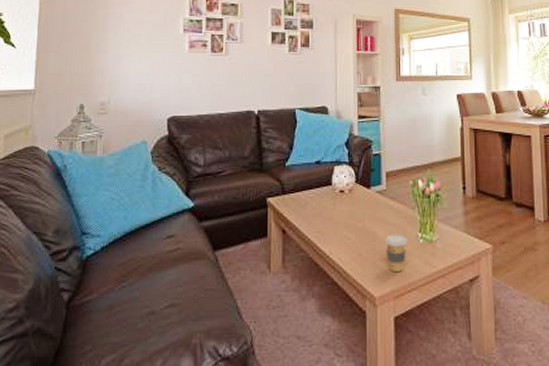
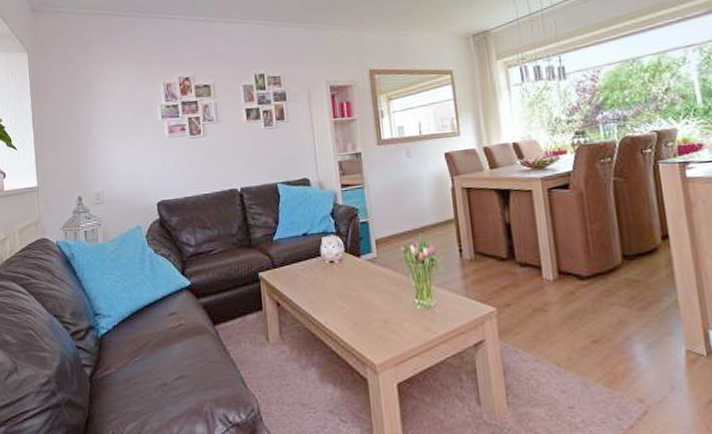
coffee cup: present [385,234,408,273] -> none [380,301,404,340]

